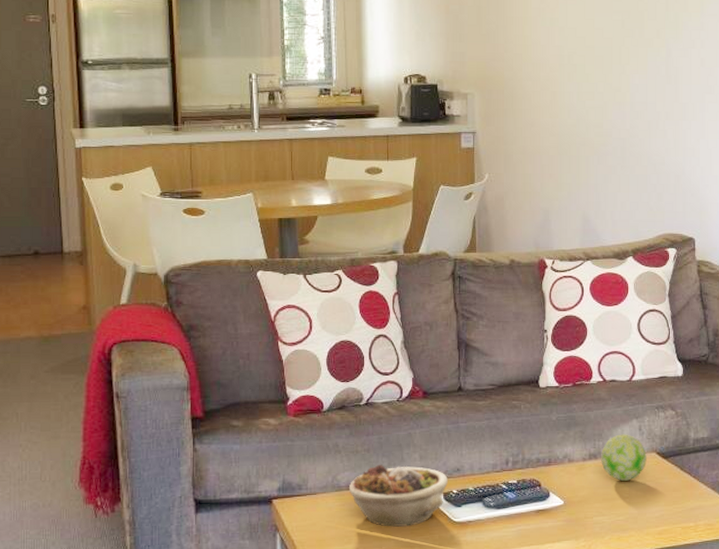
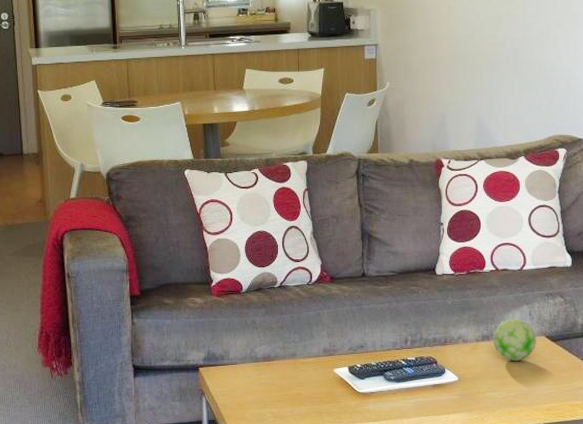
succulent planter: present [348,464,448,528] -> none [264,339,352,396]

